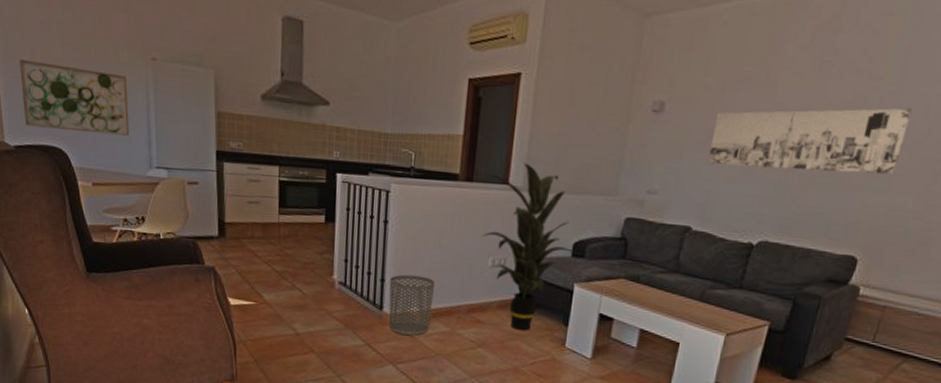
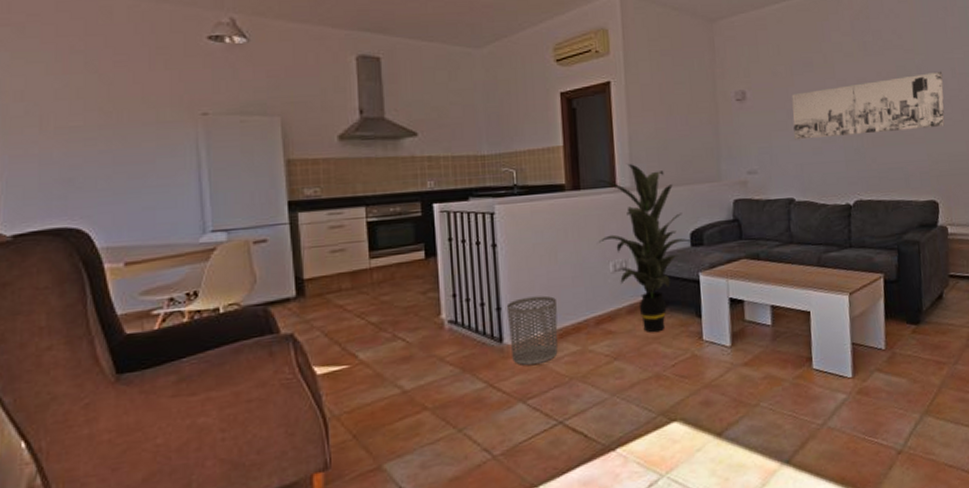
wall art: present [20,59,130,136] -> none [23,133,176,210]

